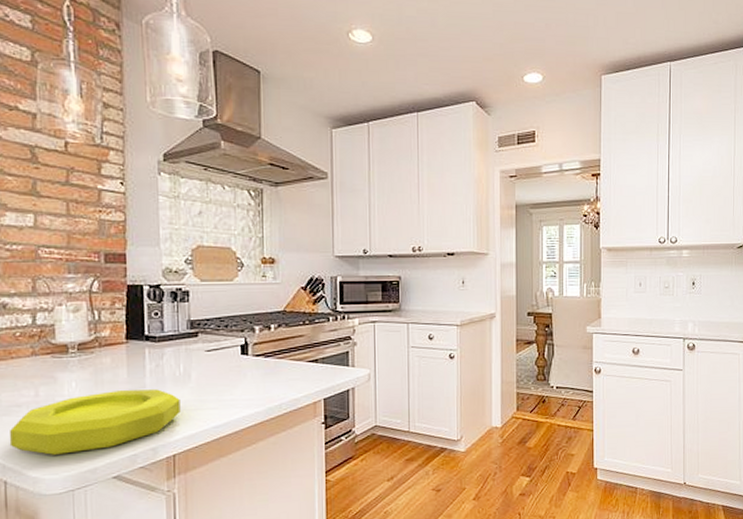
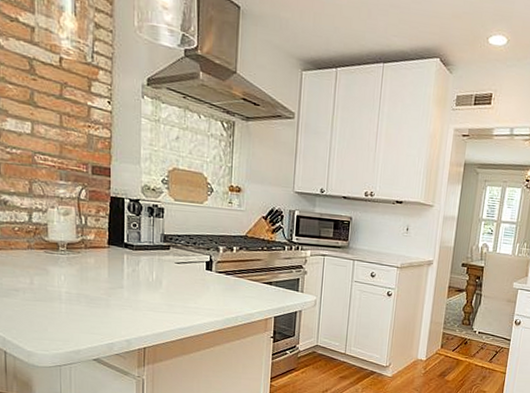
bowl: present [9,389,181,455] -> none [8,287,152,335]

